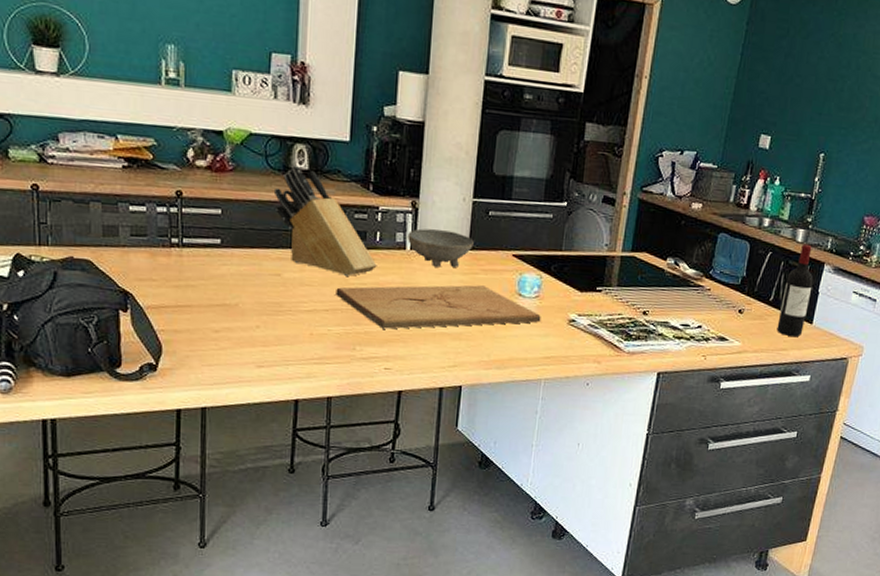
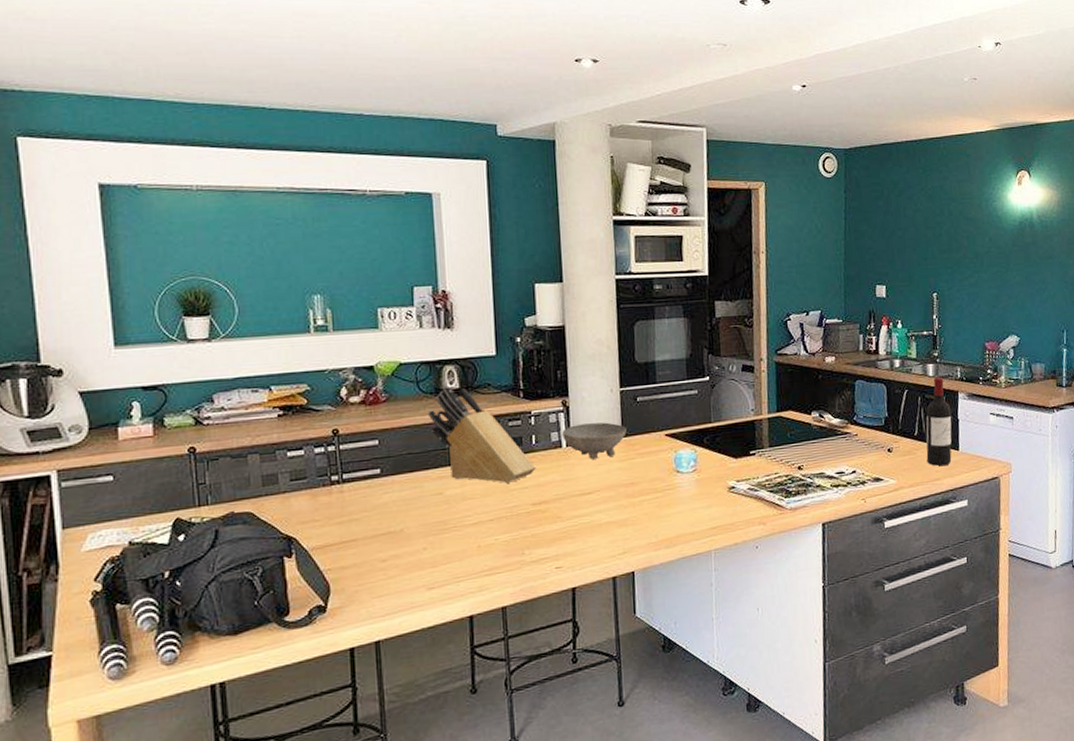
cutting board: present [336,285,541,329] -> none [498,469,702,529]

